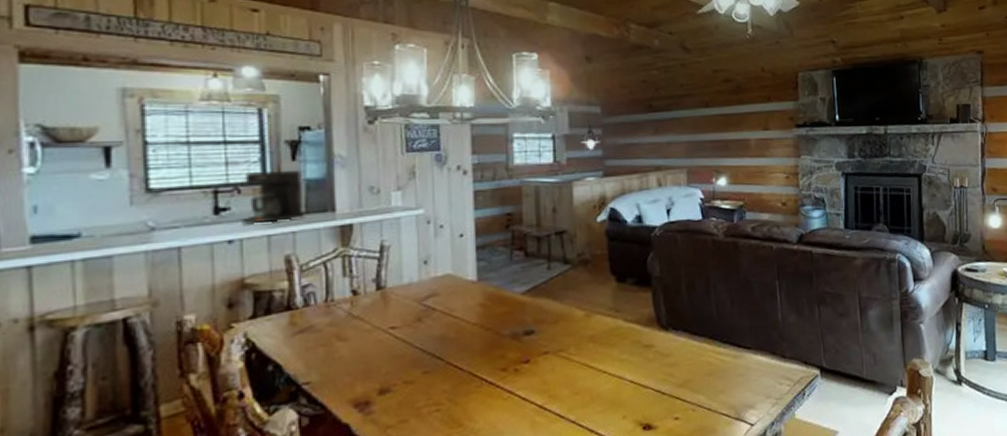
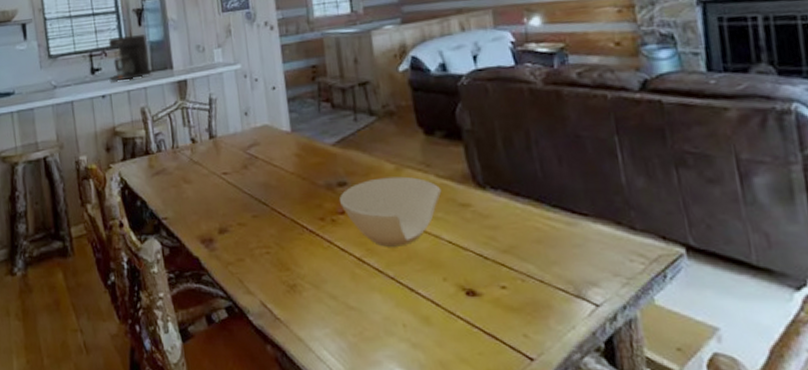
bowl: none [525,322,628,392] -> present [340,176,442,247]

